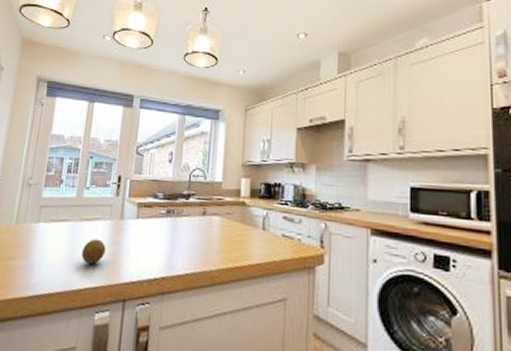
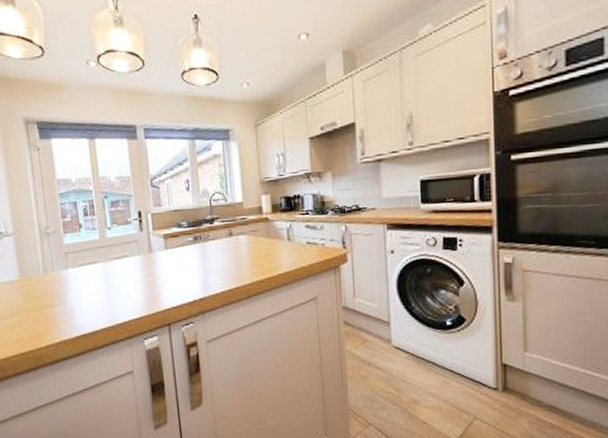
fruit: present [82,238,106,264] -> none [118,274,142,298]

